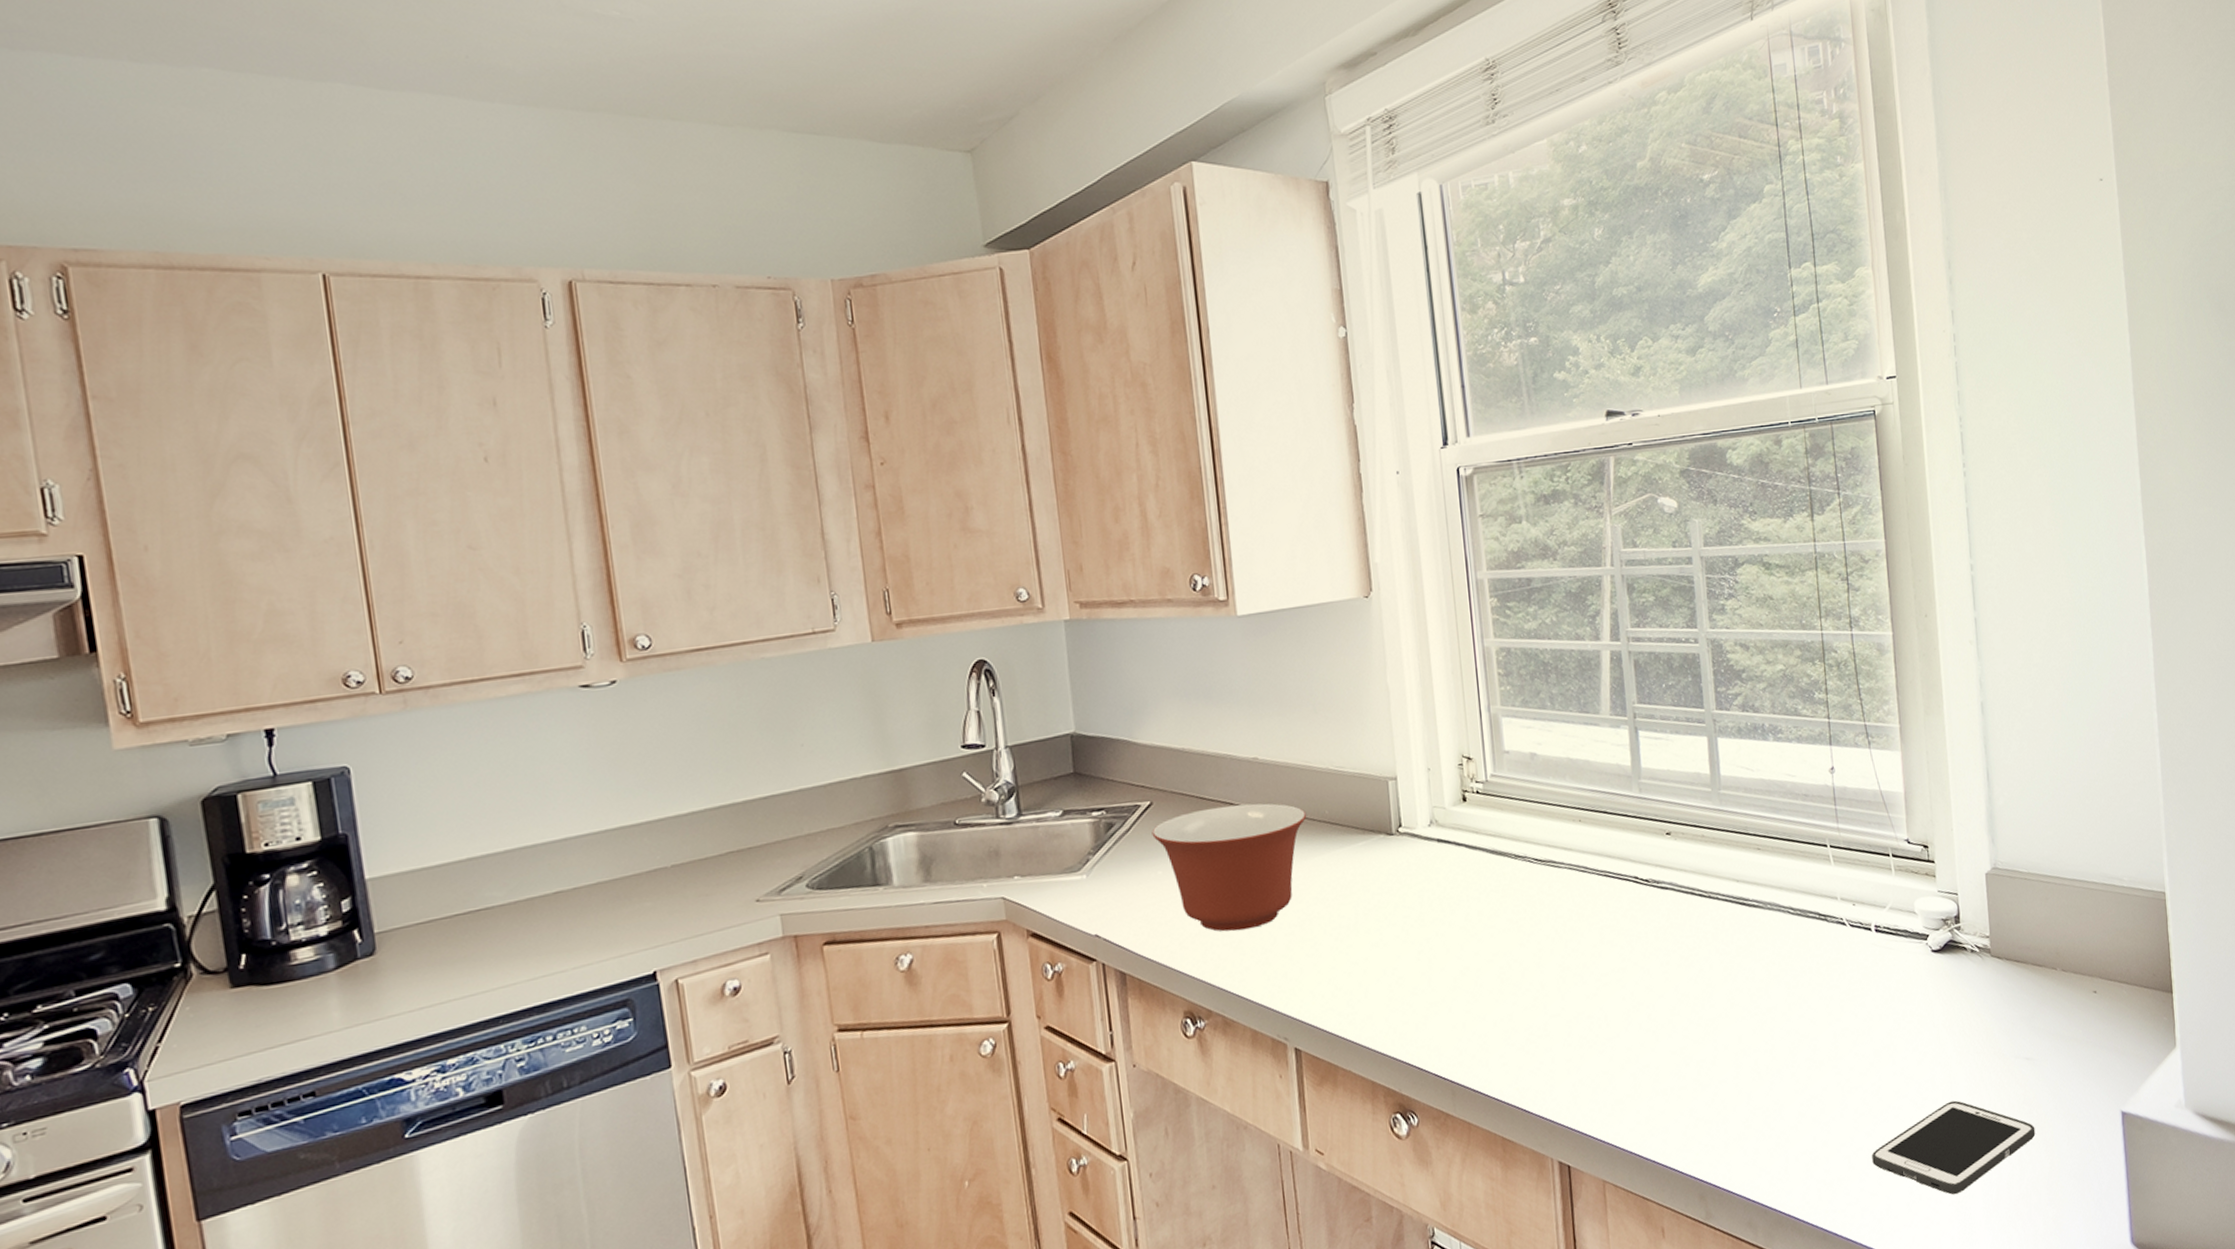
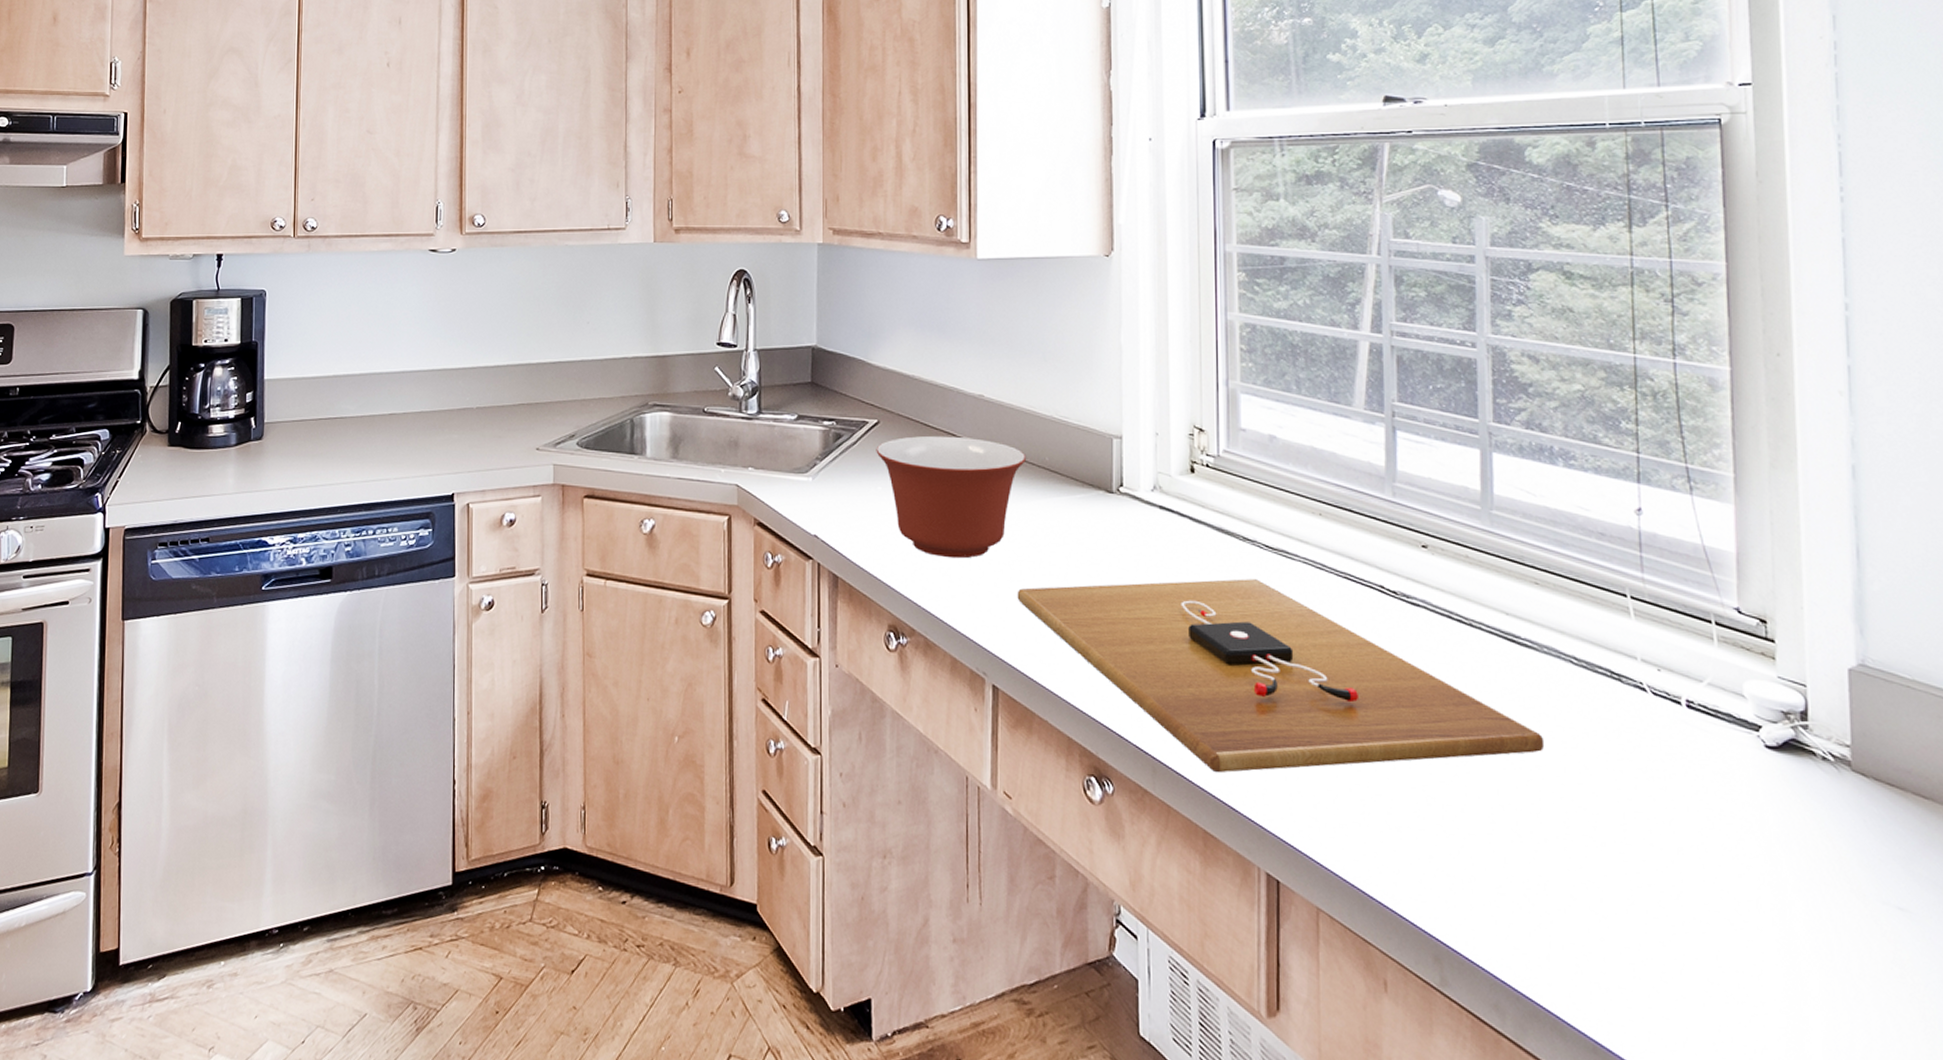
cutting board: none [1310,892,1773,1082] -> present [1017,578,1545,773]
cell phone: present [1872,1100,2036,1195] -> none [1666,933,1909,1051]

